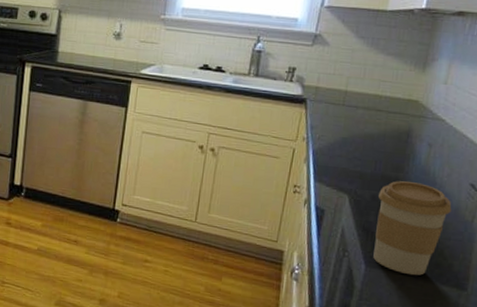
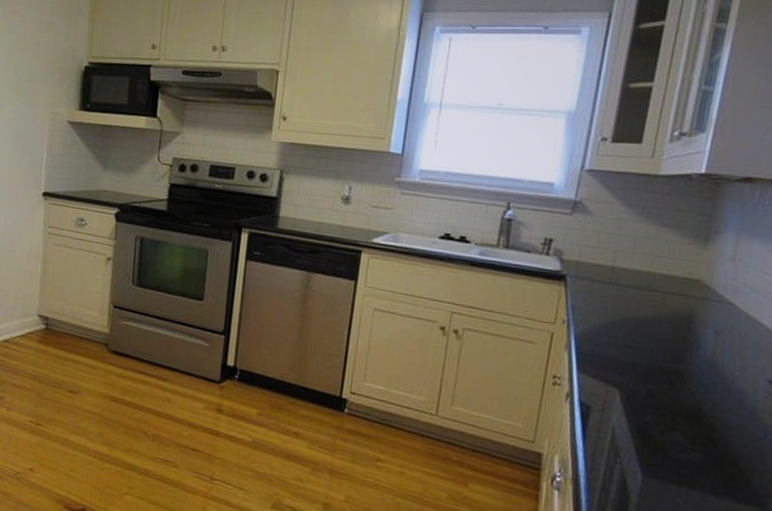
coffee cup: present [373,181,452,276] -> none [651,374,747,490]

